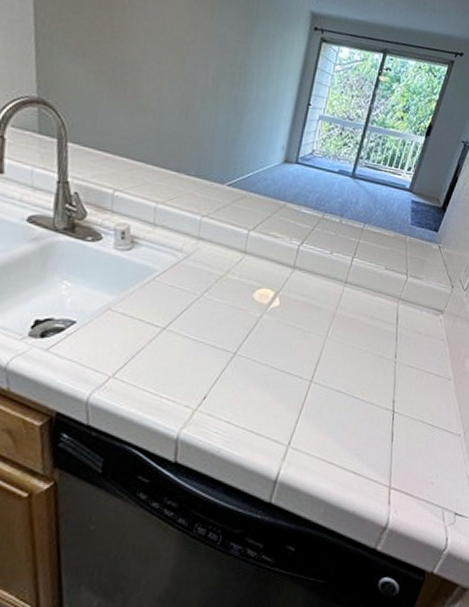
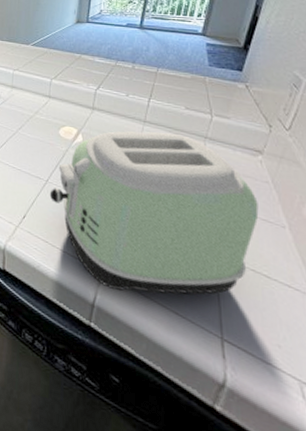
toaster: none [236,293,434,461] -> present [49,131,259,295]

